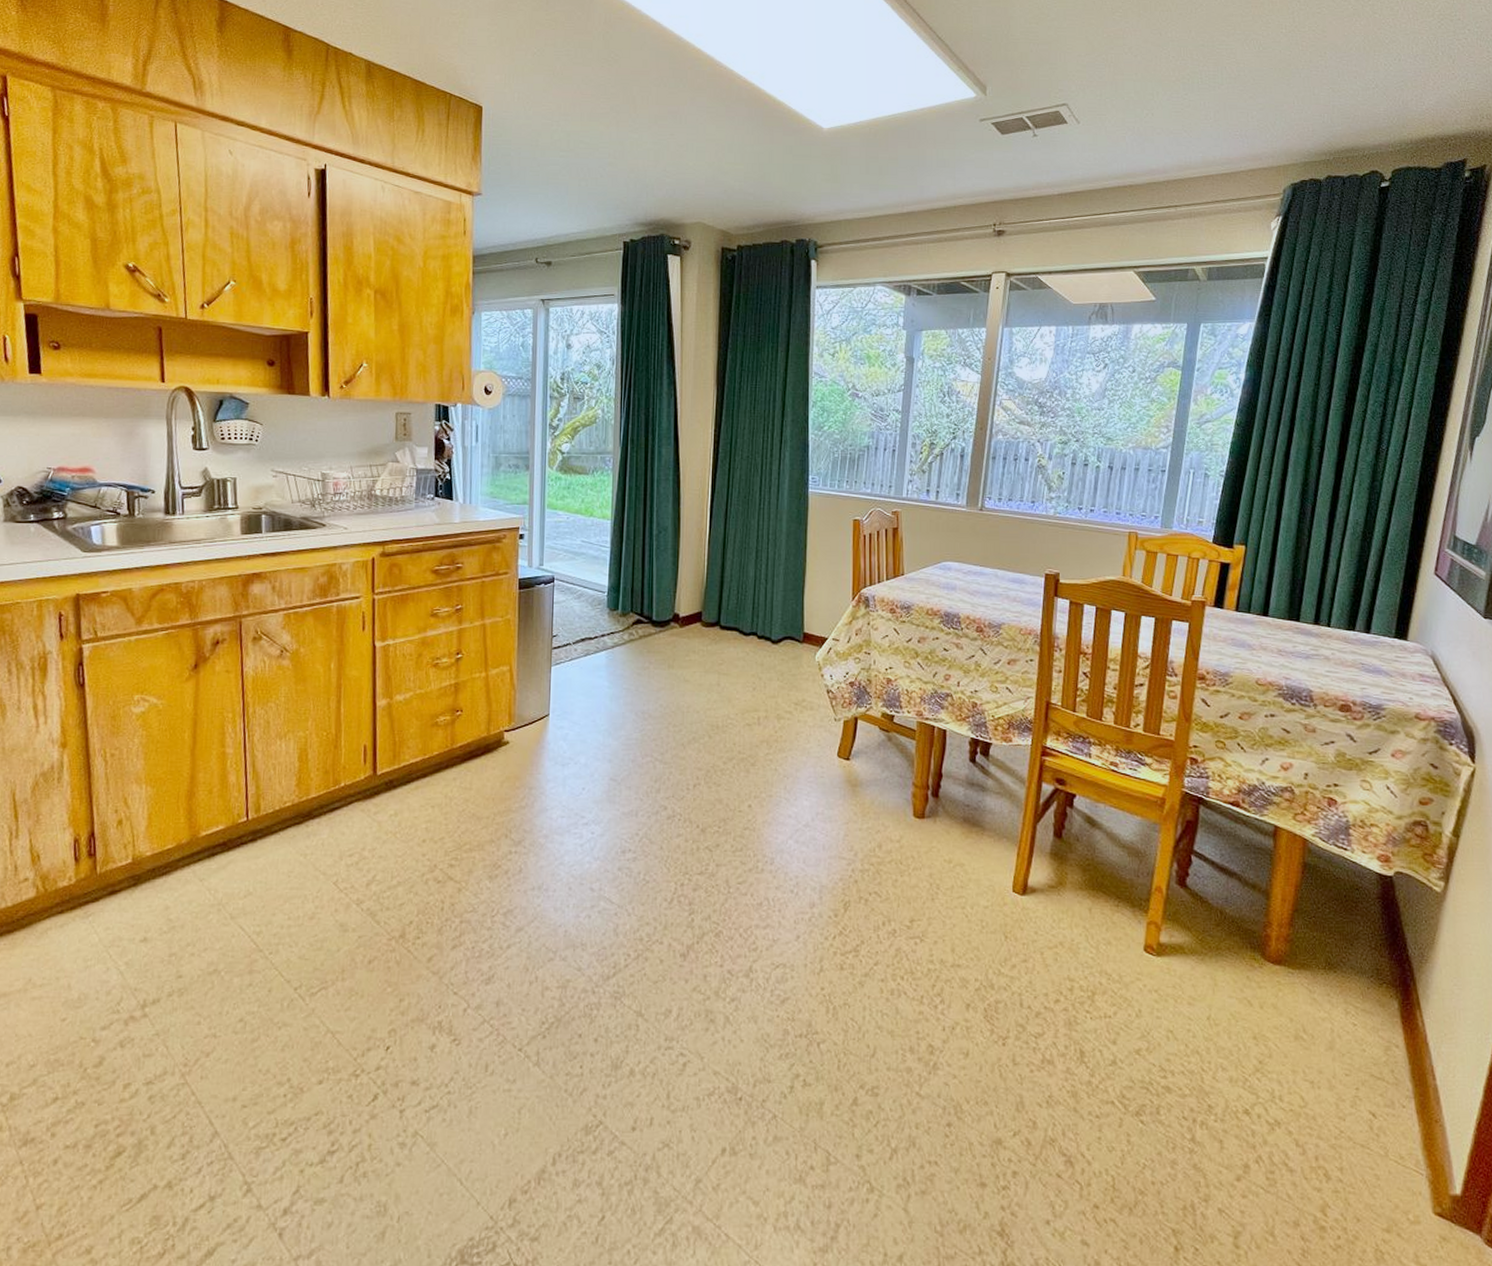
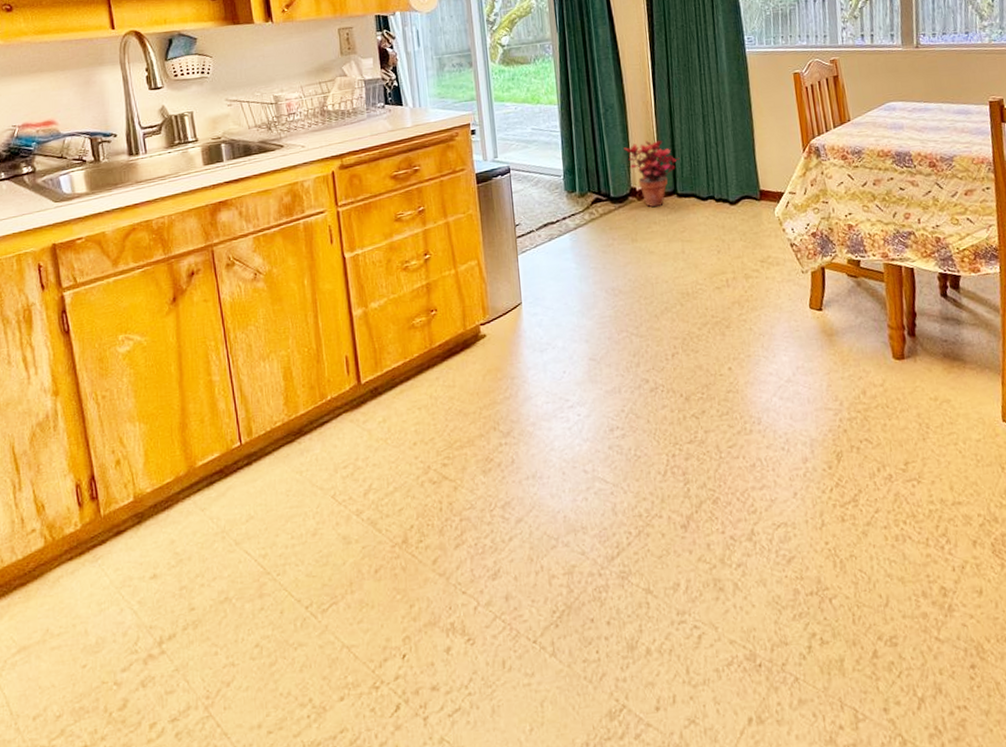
potted plant: none [672,568,728,636] -> present [623,140,680,207]

